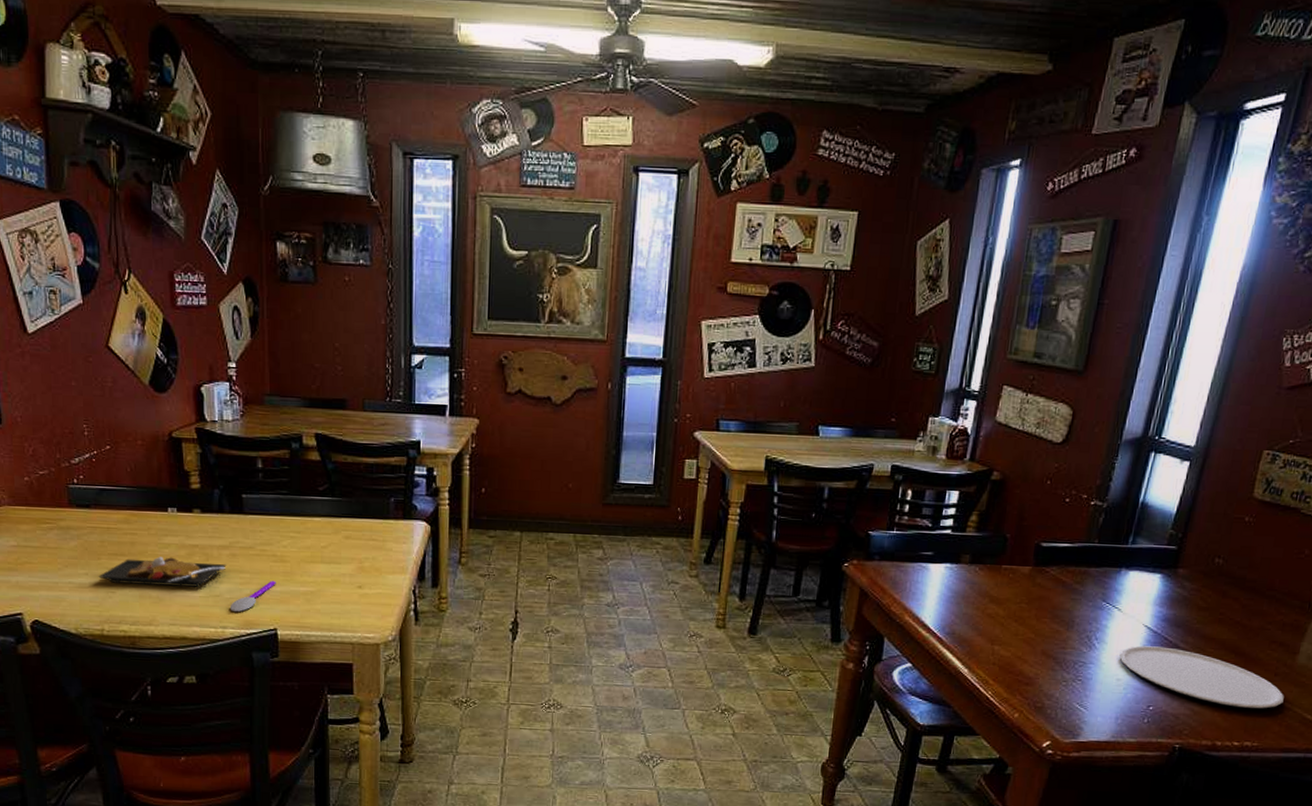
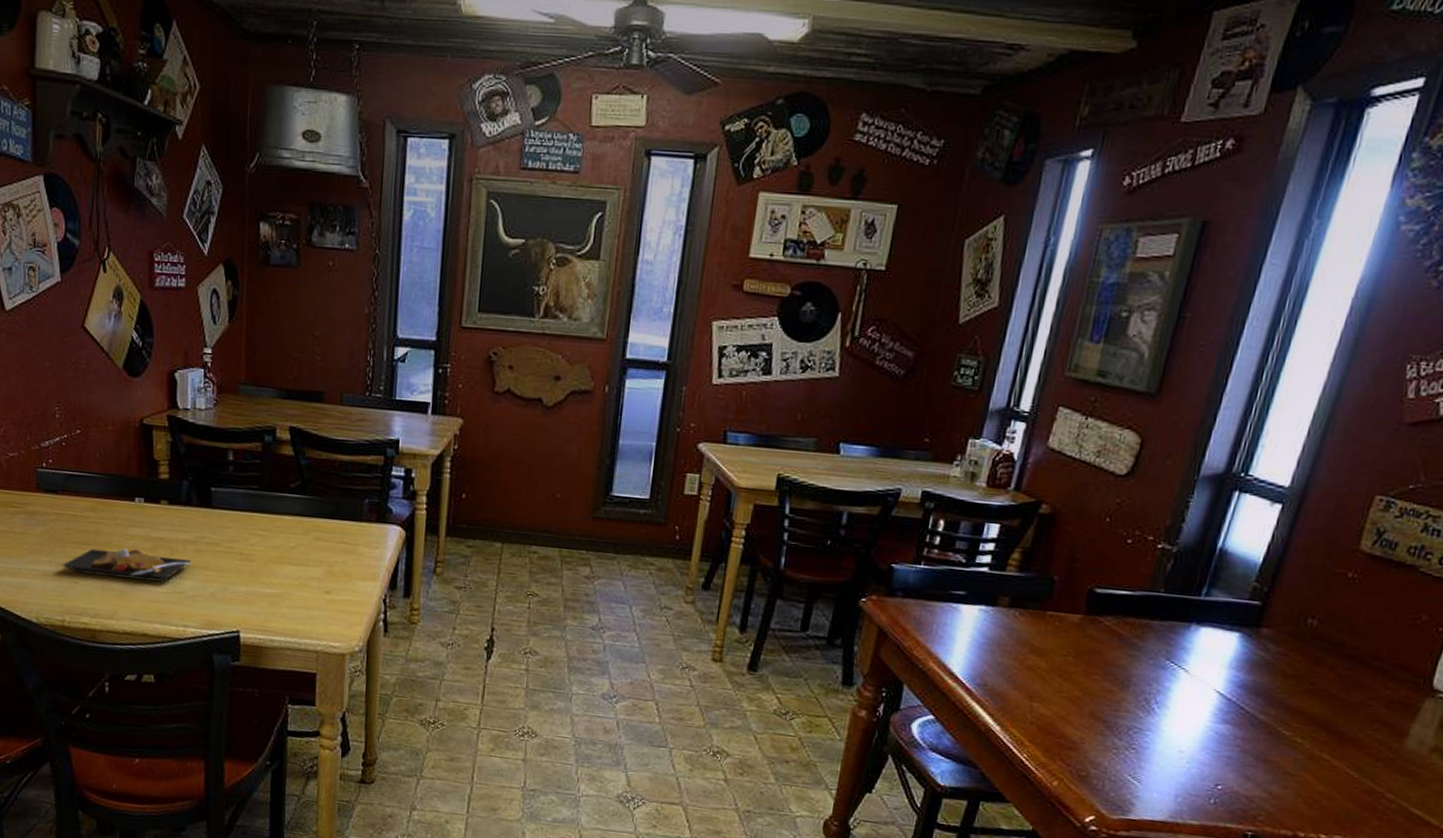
spoon: present [229,581,276,613] -> none [192,580,241,612]
plate: present [1119,645,1284,709] -> none [1183,714,1387,799]

